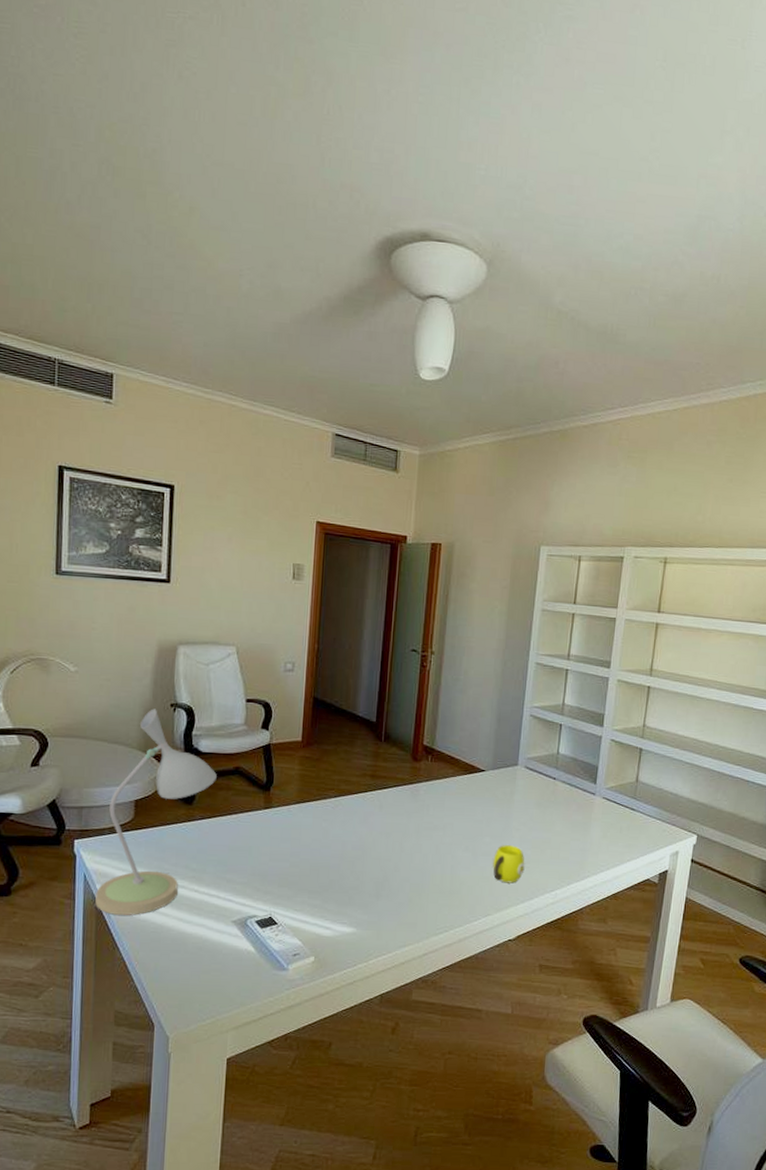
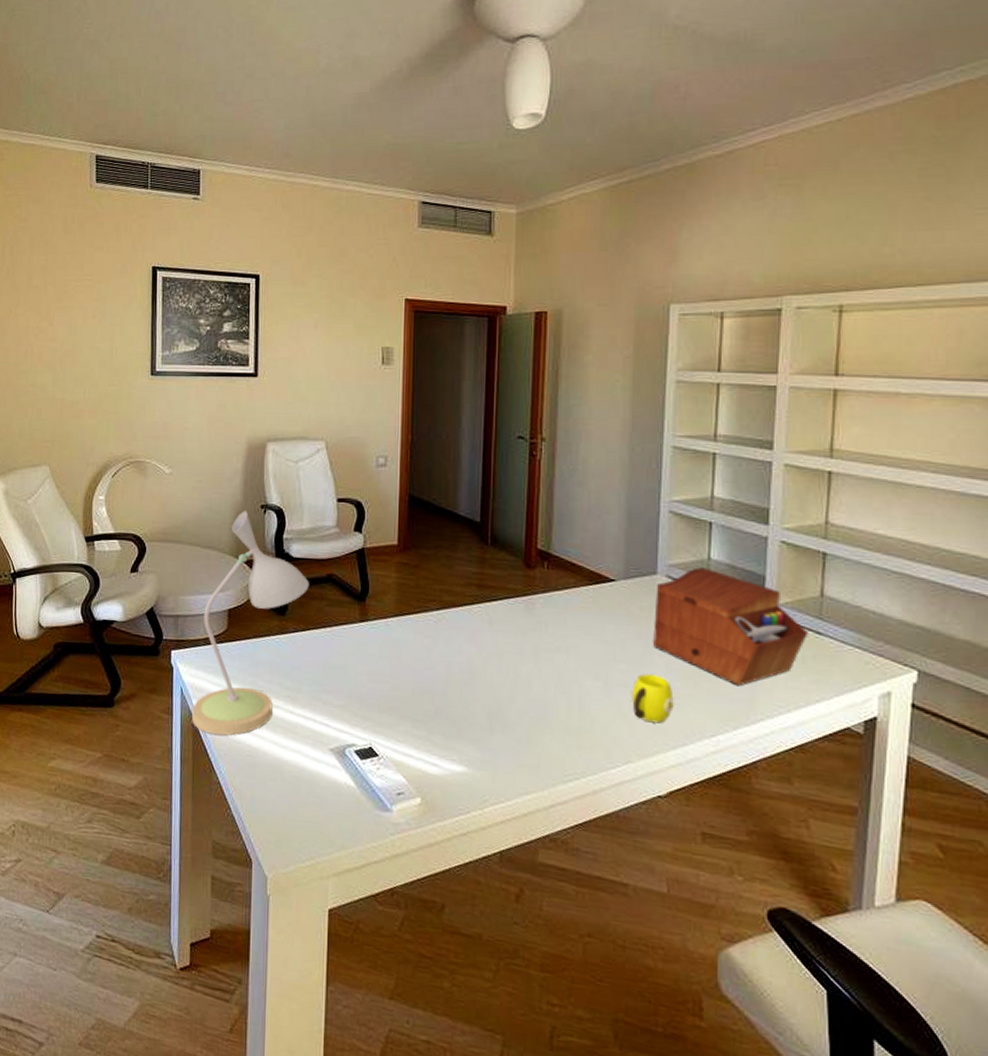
sewing box: none [512,760,626,852] -> present [653,567,809,687]

